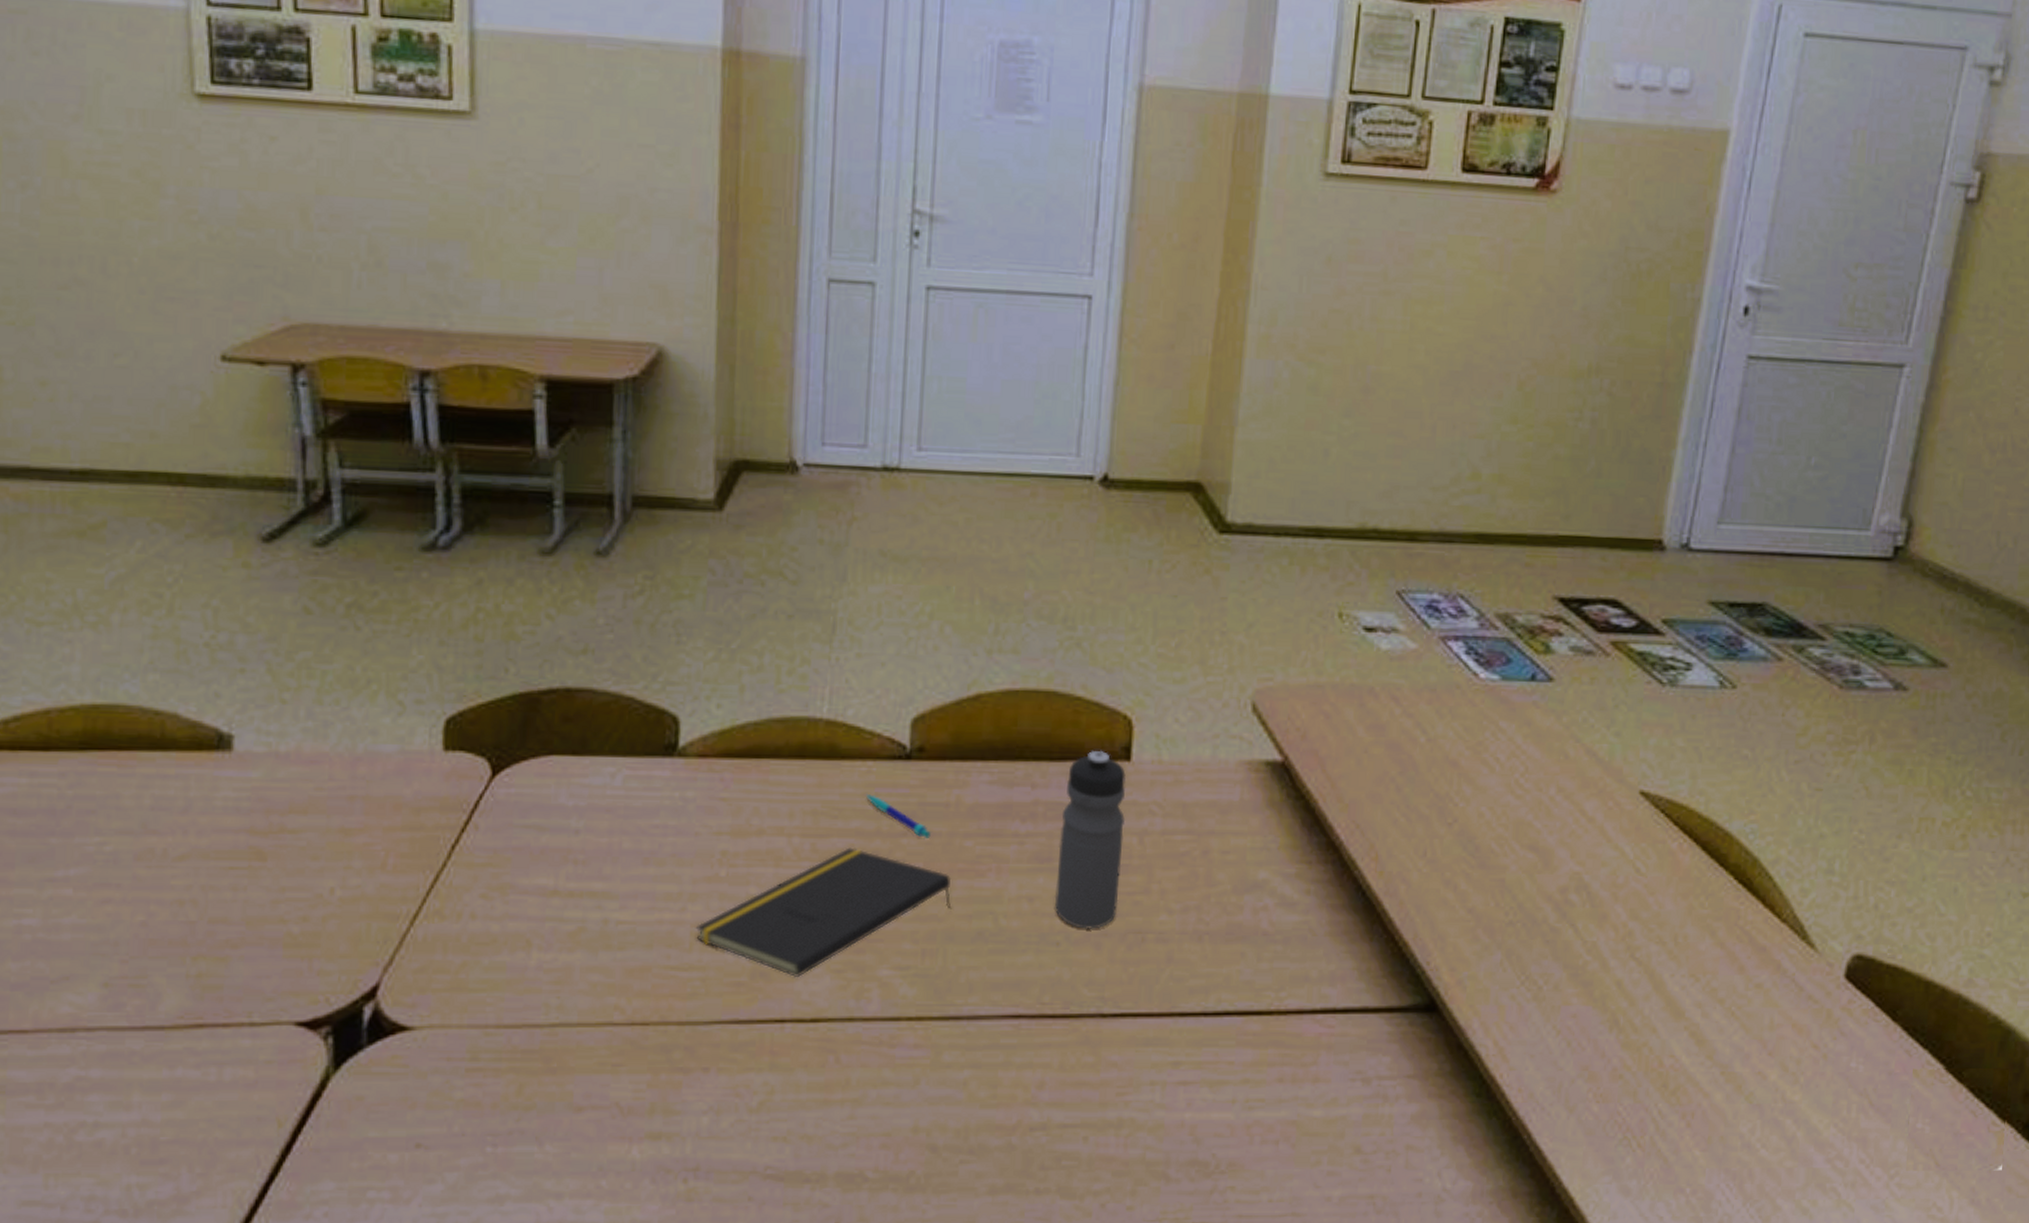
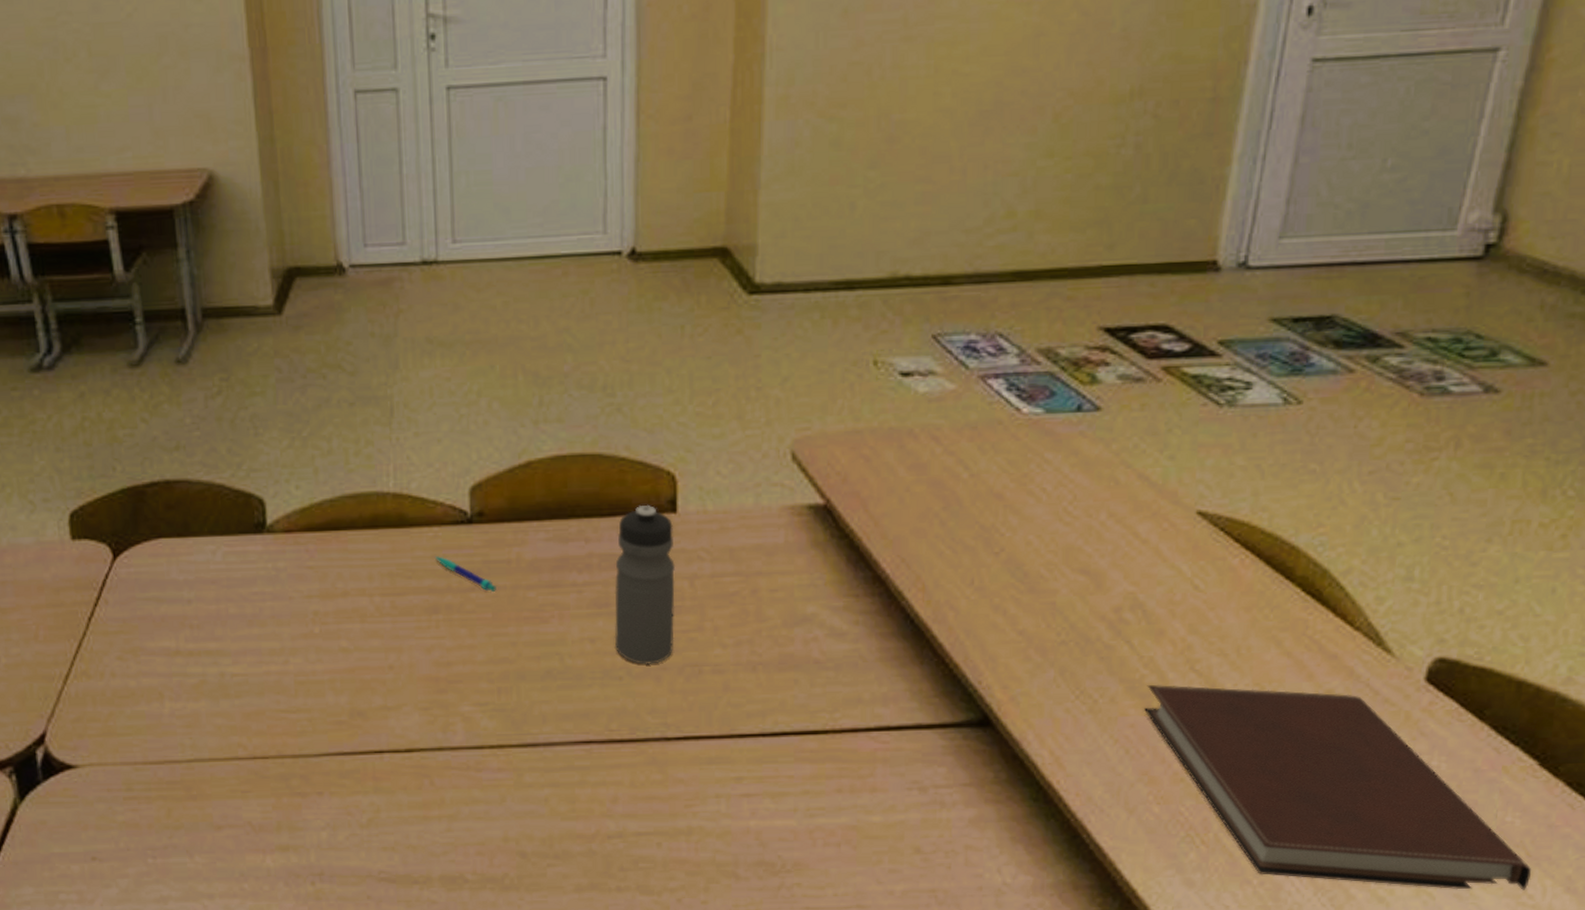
notepad: present [695,847,952,978] -> none [298,603,521,716]
notebook: none [1585,973,1940,1202] -> present [1143,685,1532,890]

